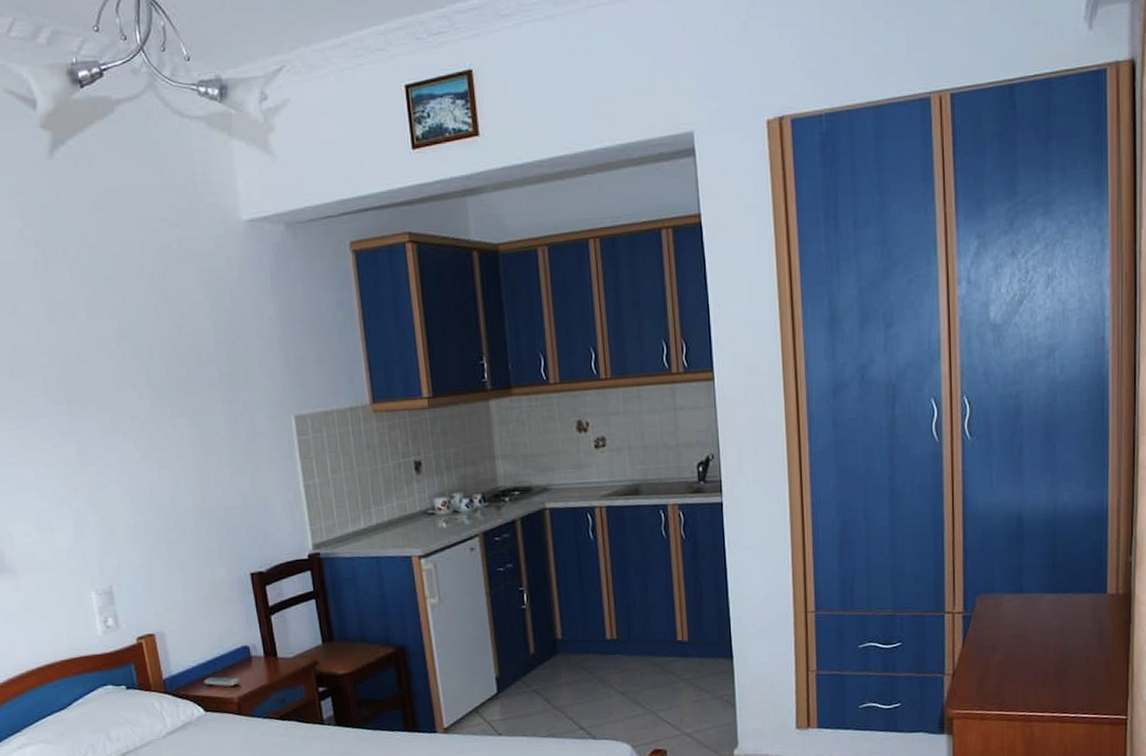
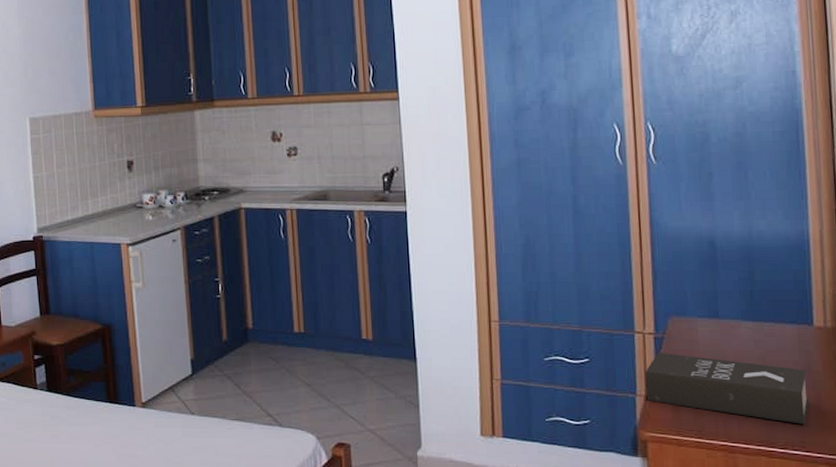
book: none [953,630,1099,689] -> present [645,352,809,425]

